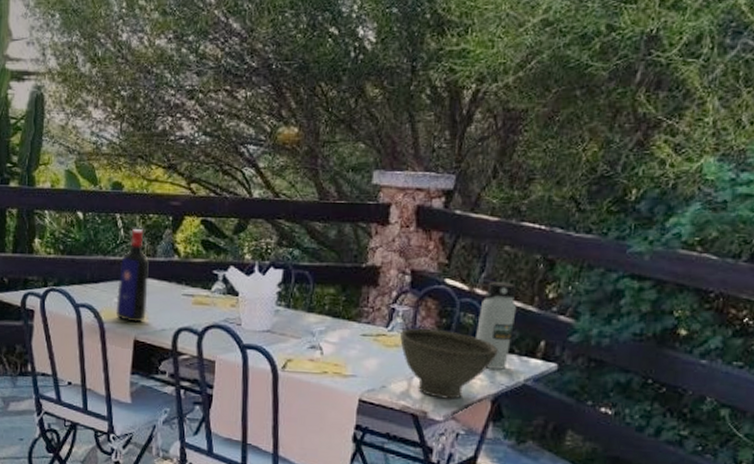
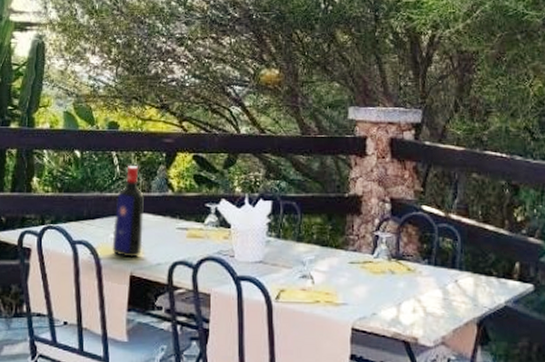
bowl: present [400,328,498,399] -> none [386,254,478,324]
water bottle: present [476,282,517,370] -> none [455,207,490,292]

